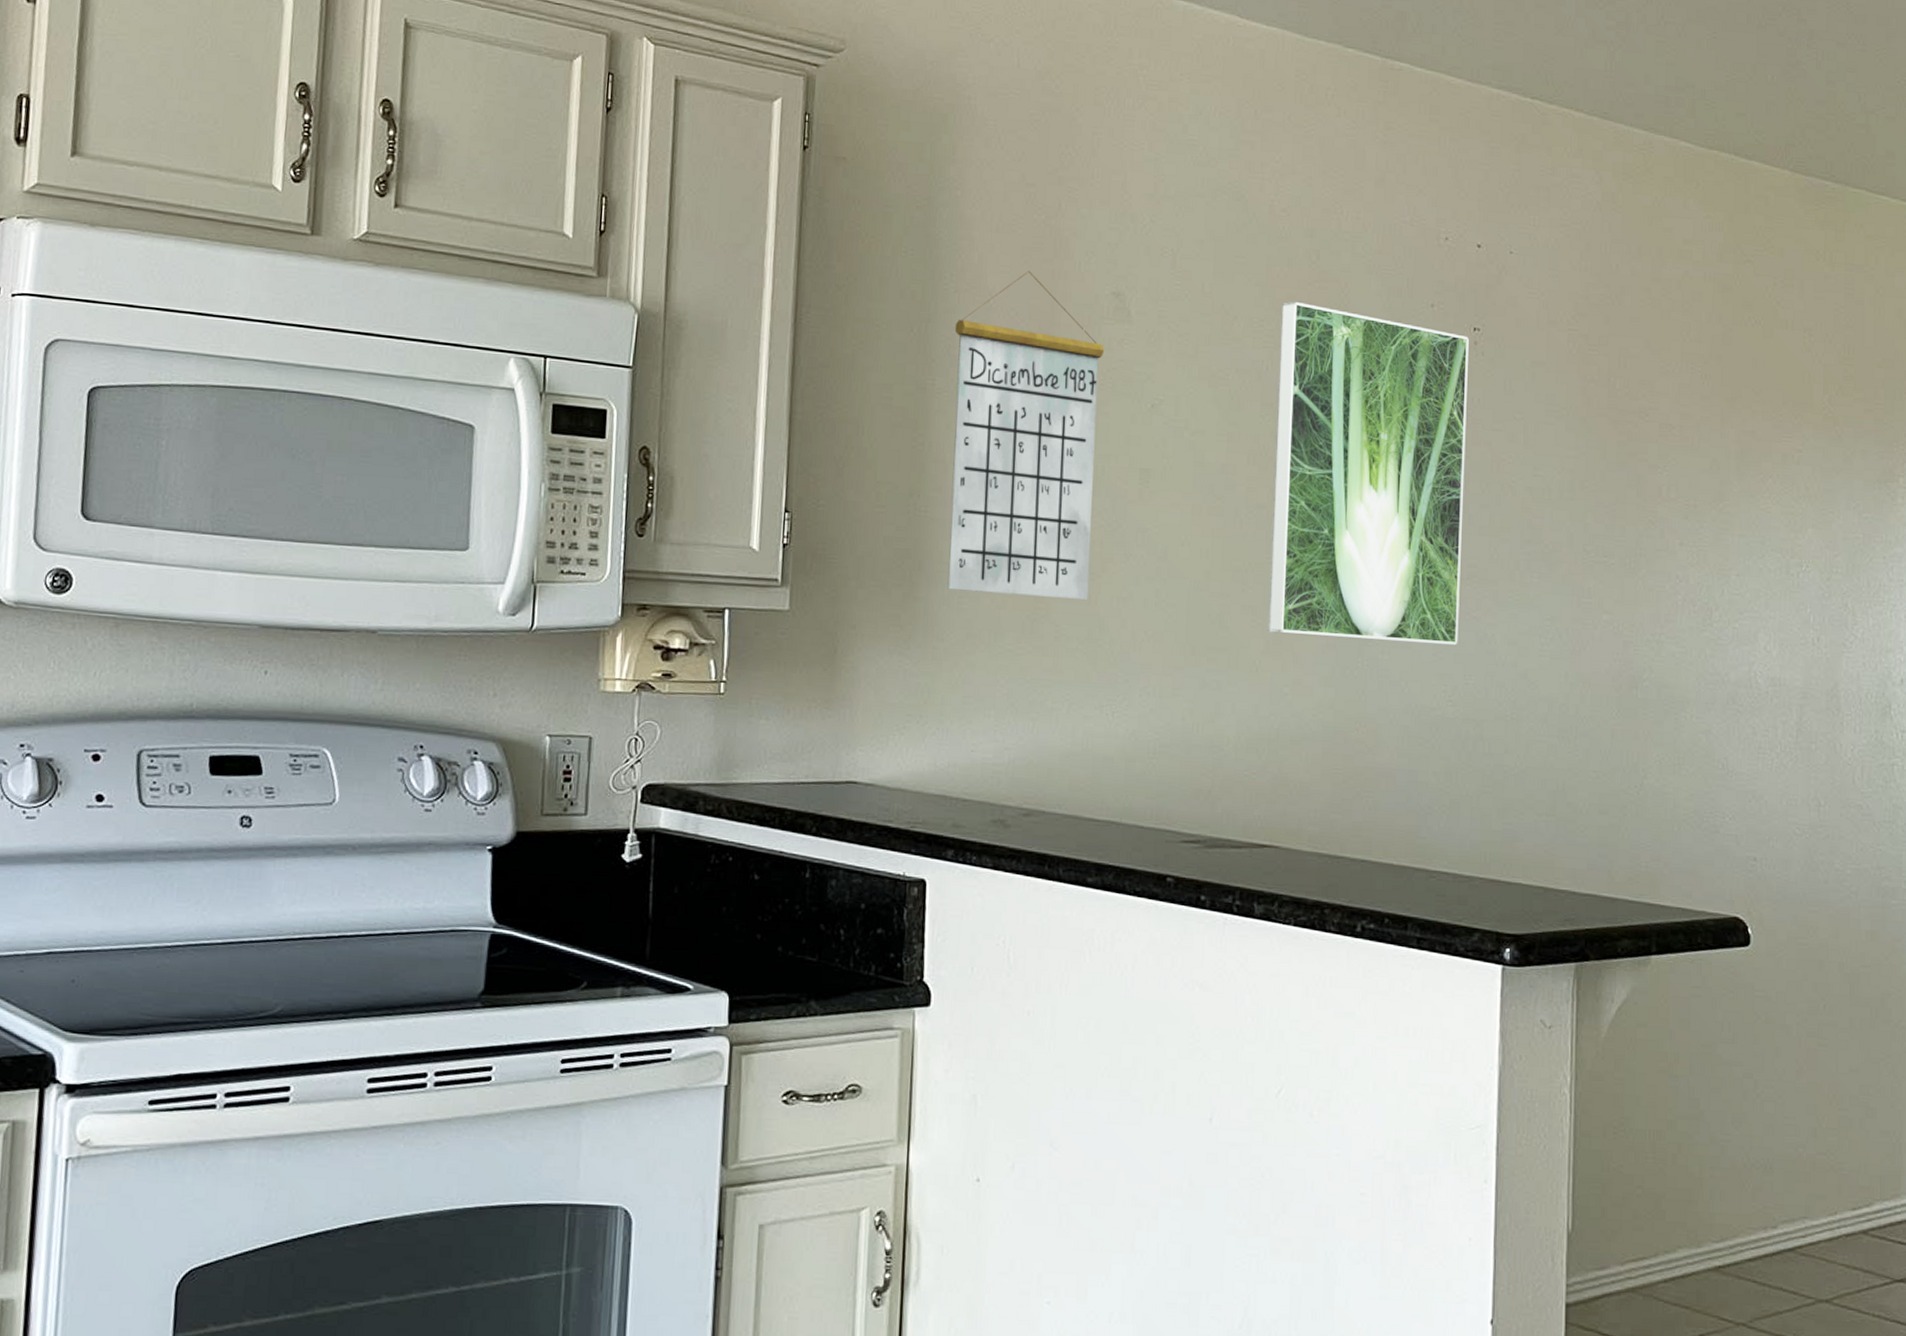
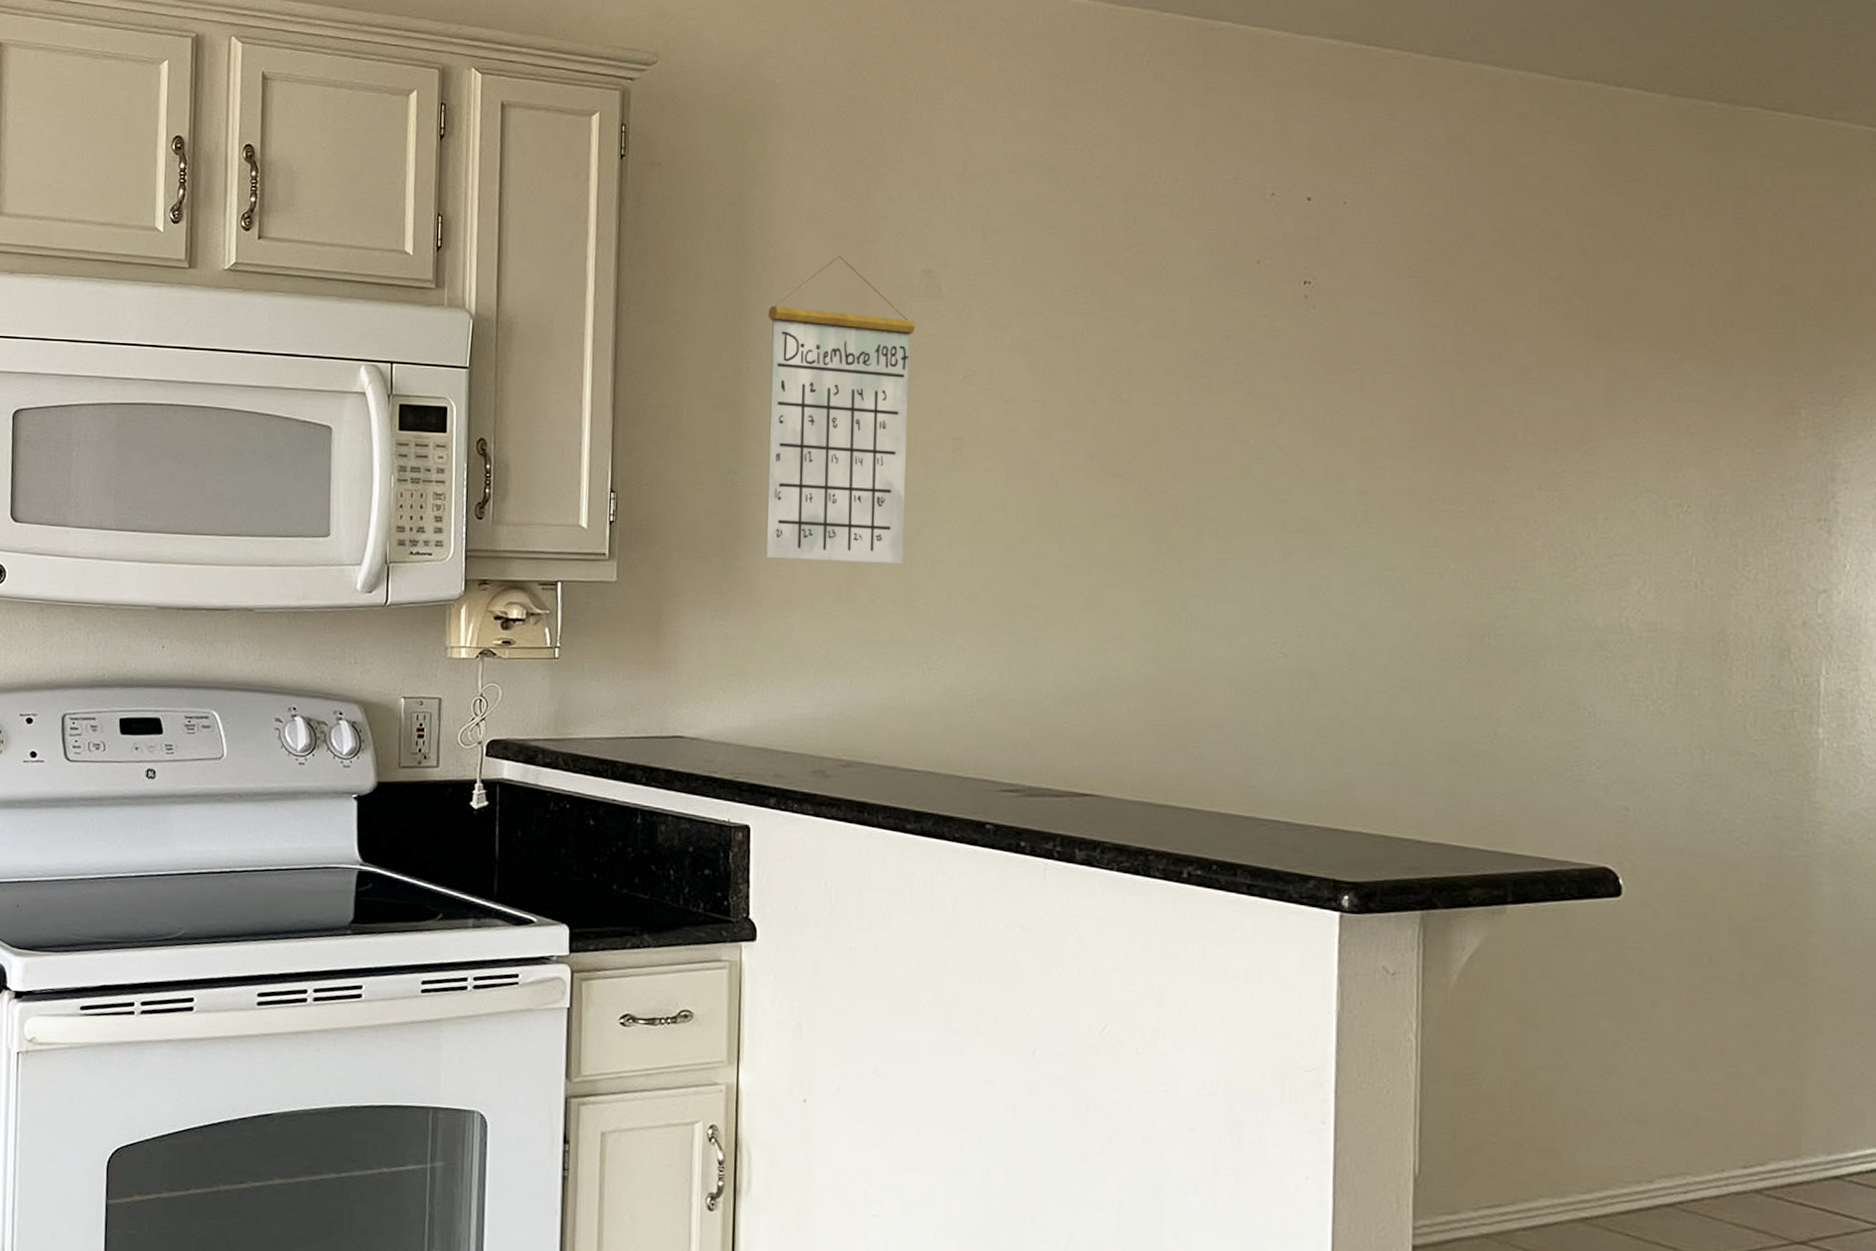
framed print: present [1267,301,1469,646] -> none [1085,267,1298,598]

